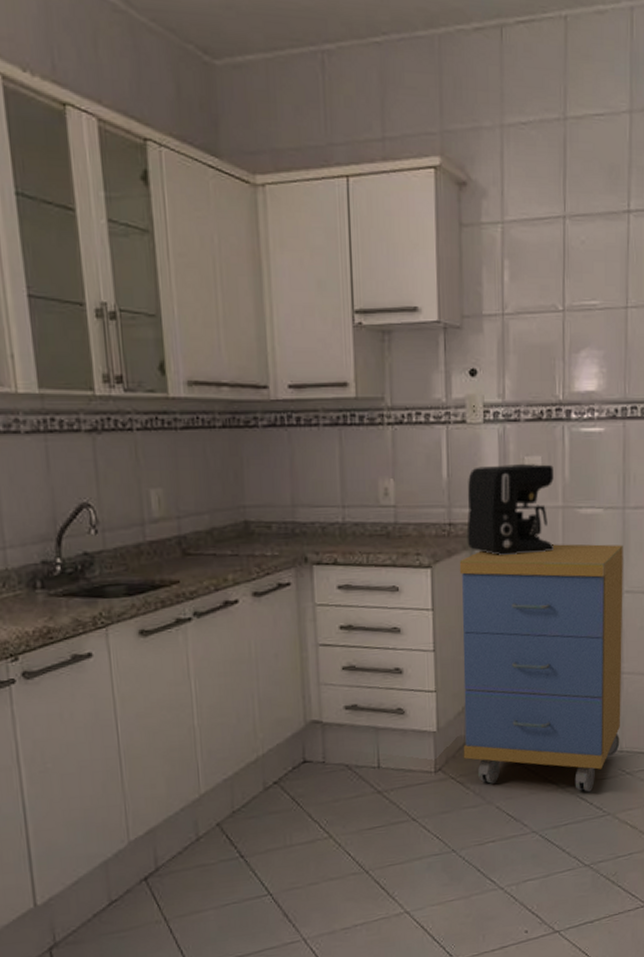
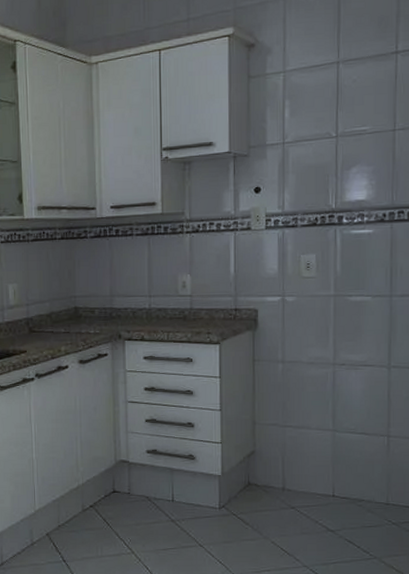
storage cabinet: present [459,544,623,792] -> none [243,326,390,536]
coffee maker: present [466,464,554,555] -> none [250,260,326,334]

